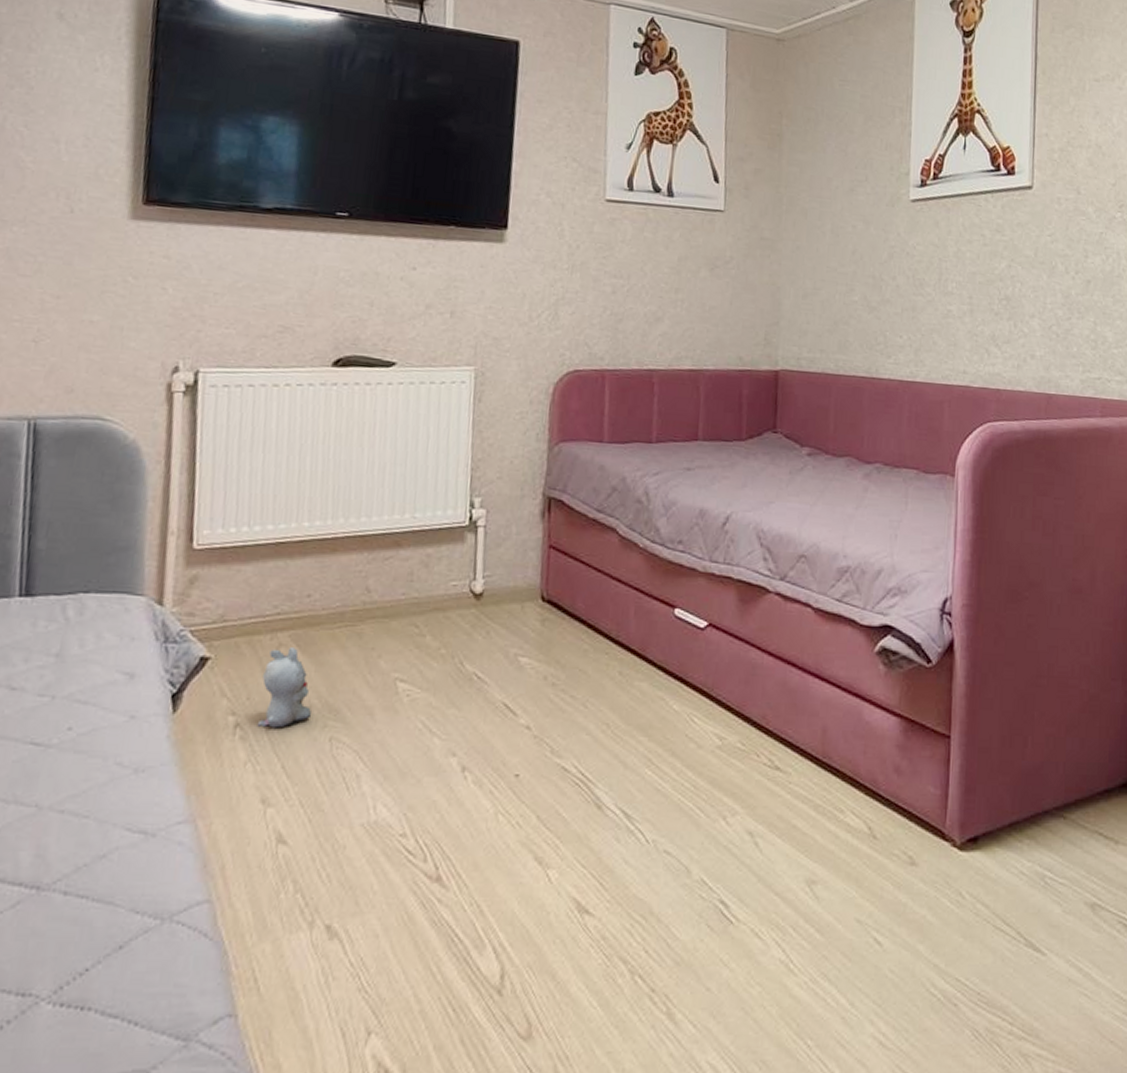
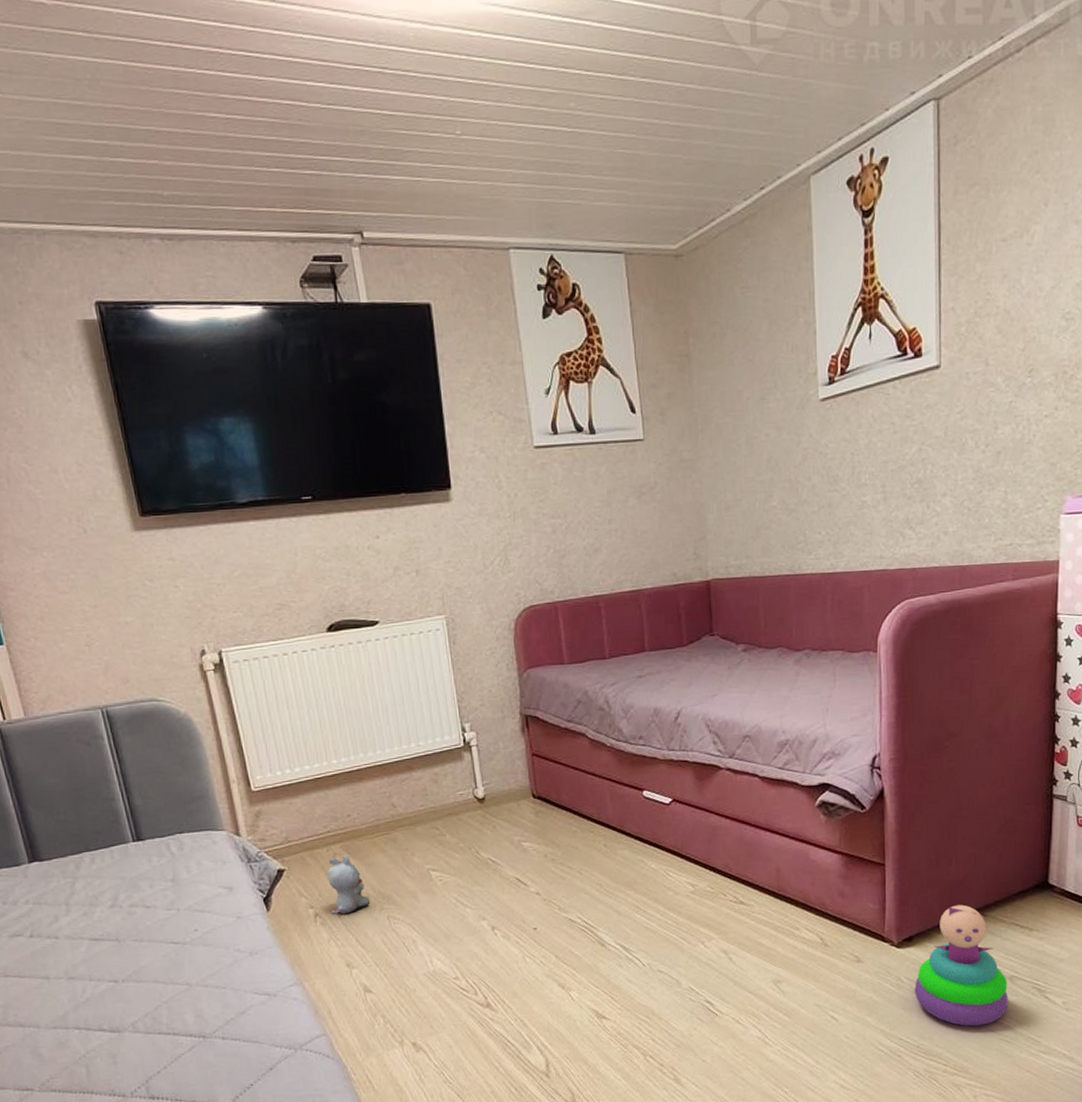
stacking toy: none [977,800,1090,970] -> present [914,904,1008,1027]

